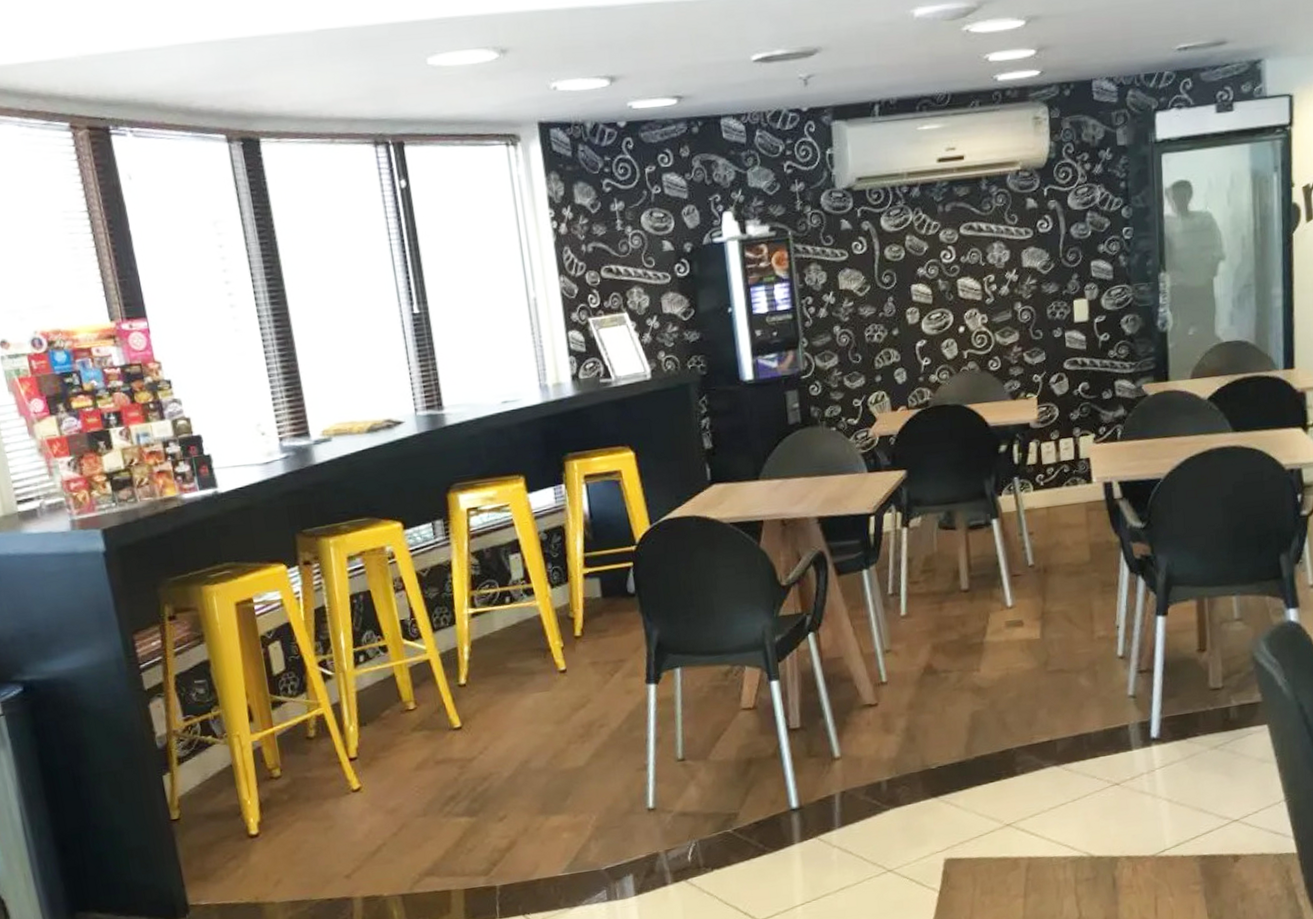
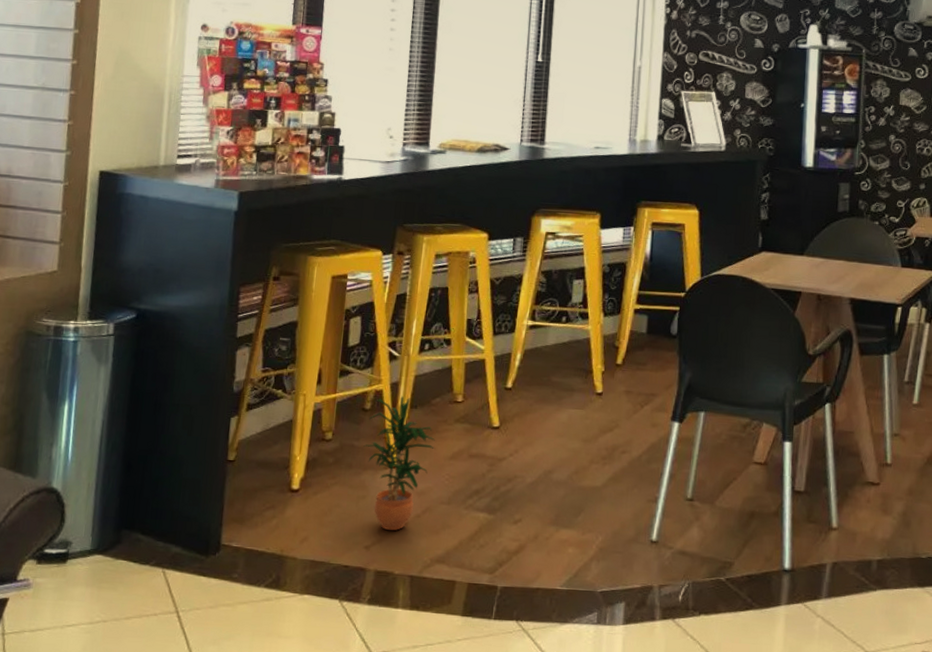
potted plant: none [317,715,397,855] -> present [363,395,436,530]

